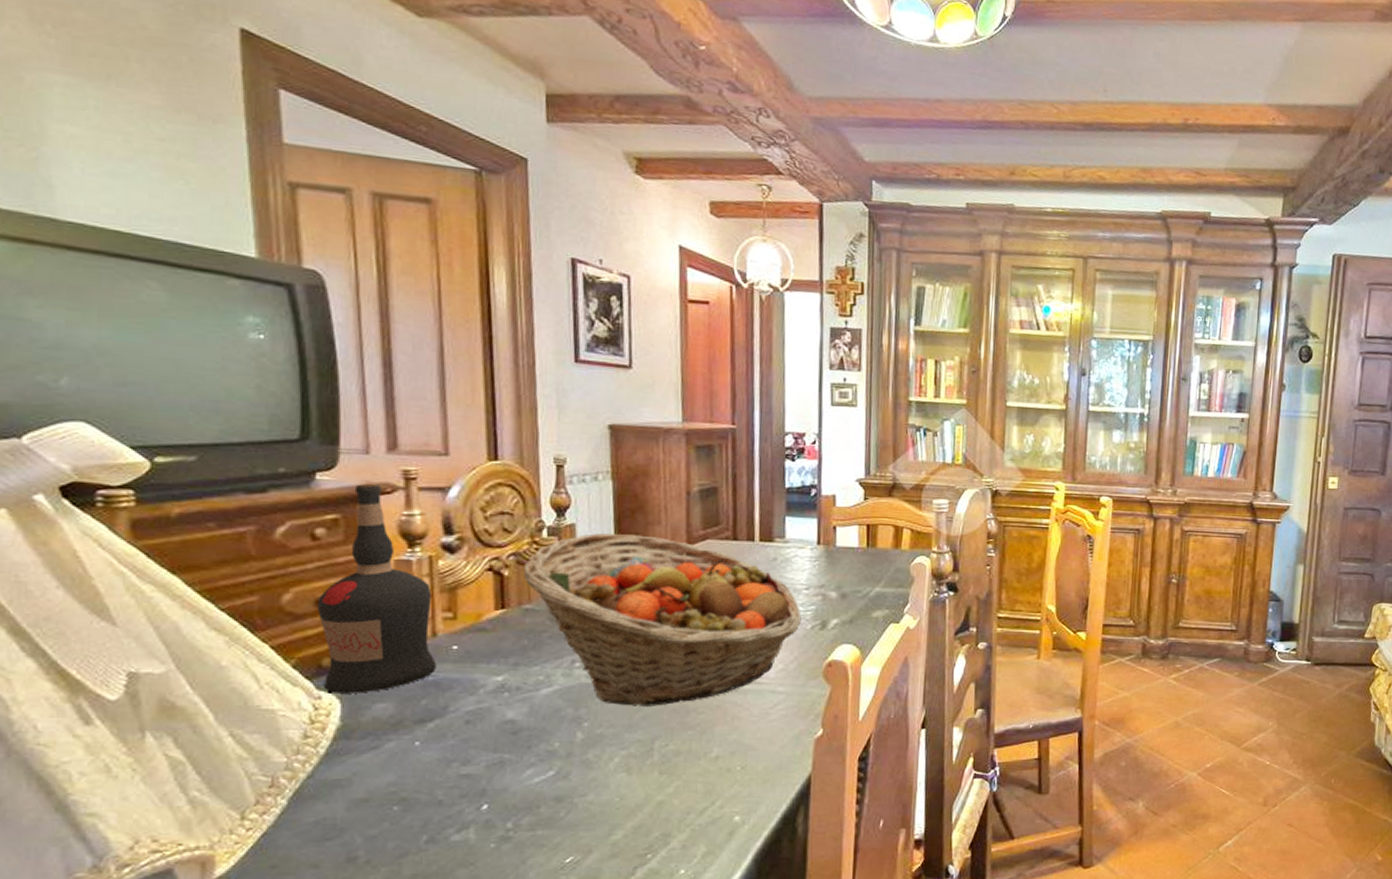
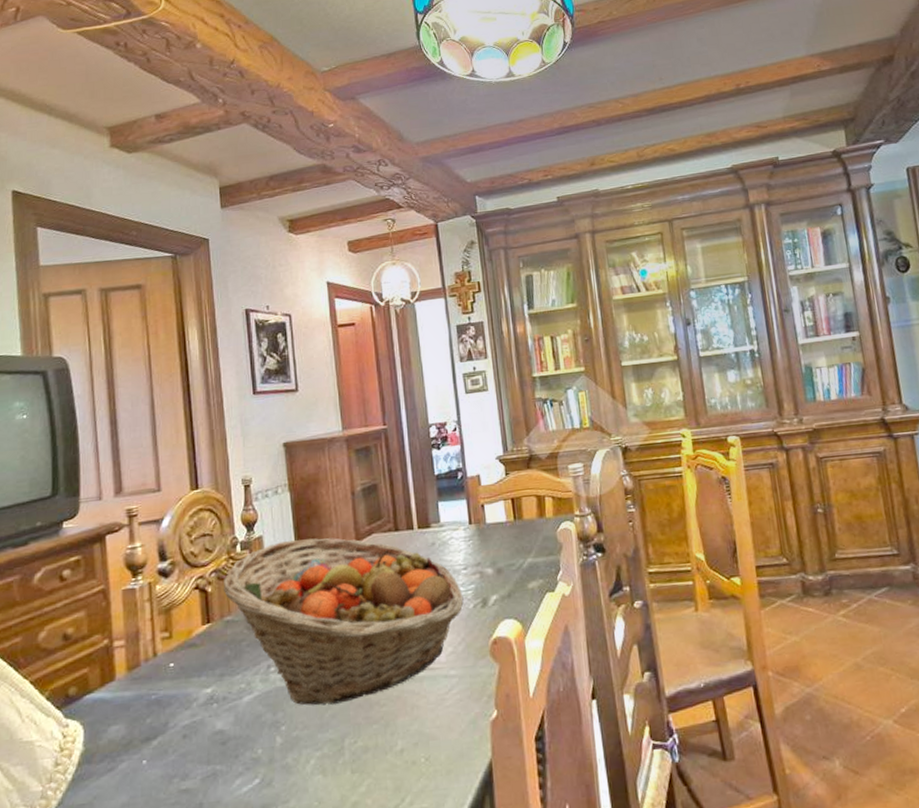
liquor bottle: present [316,484,436,693] -> none [64,525,157,720]

